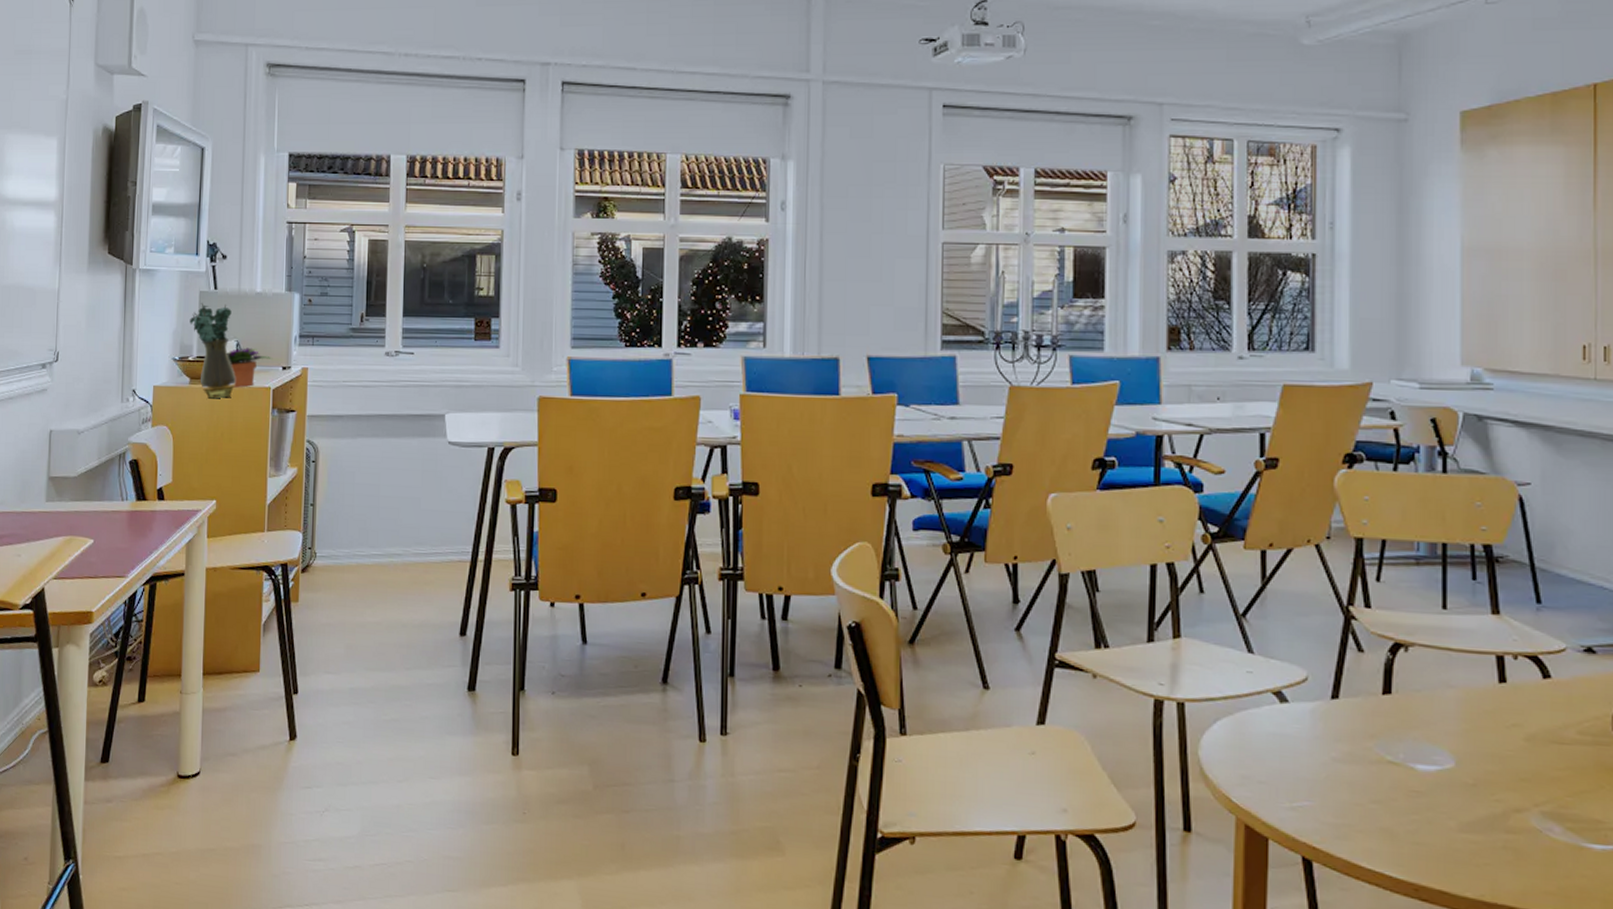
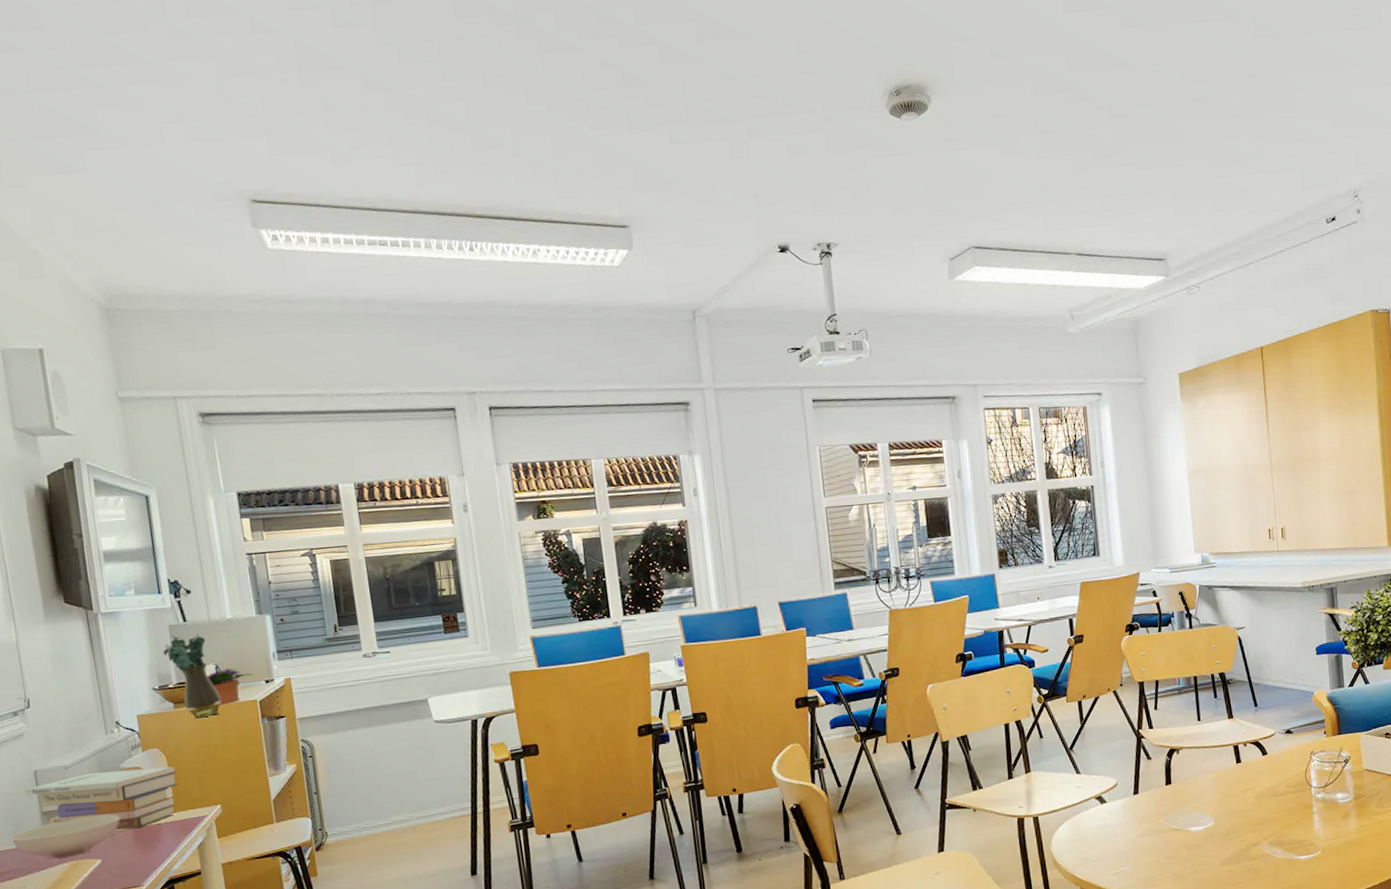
bowl: none [16,489,119,531] -> present [10,814,121,860]
books: none [38,442,179,511] -> present [25,766,178,829]

